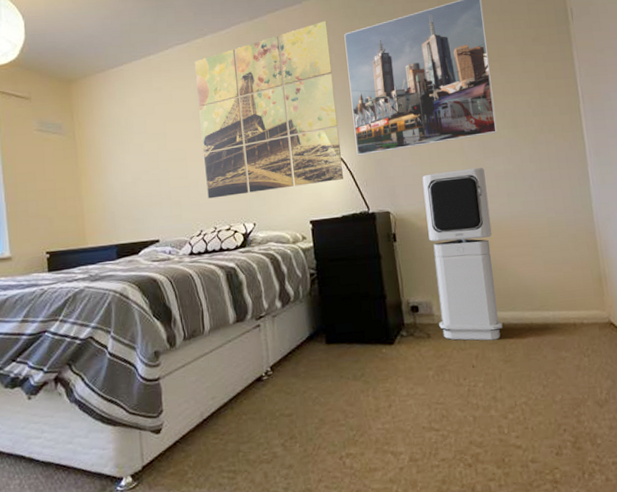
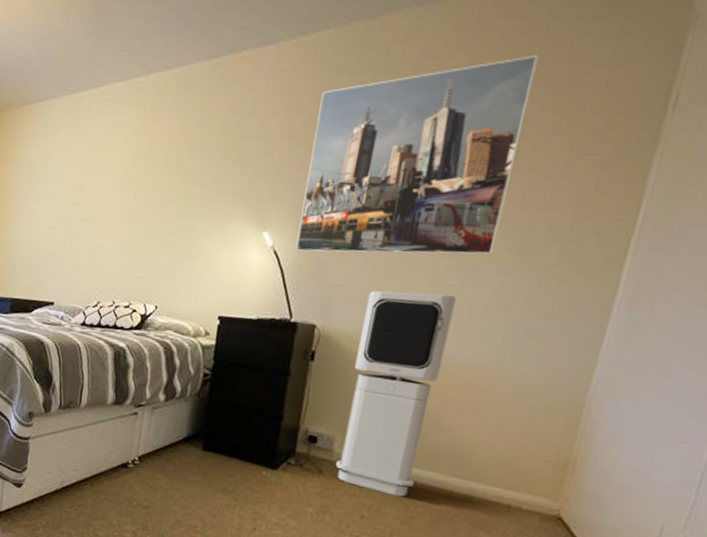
wall art: present [194,20,344,199] -> none [112,70,305,277]

